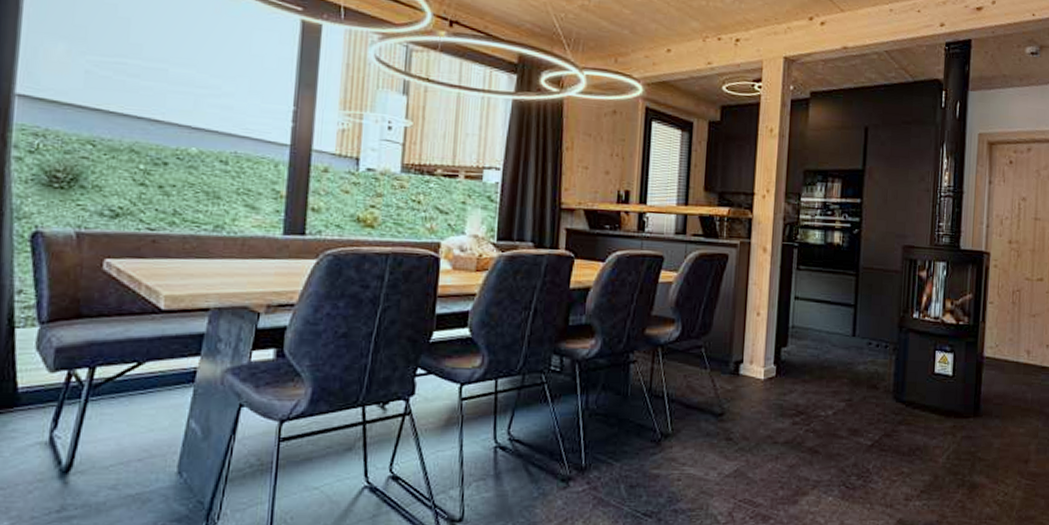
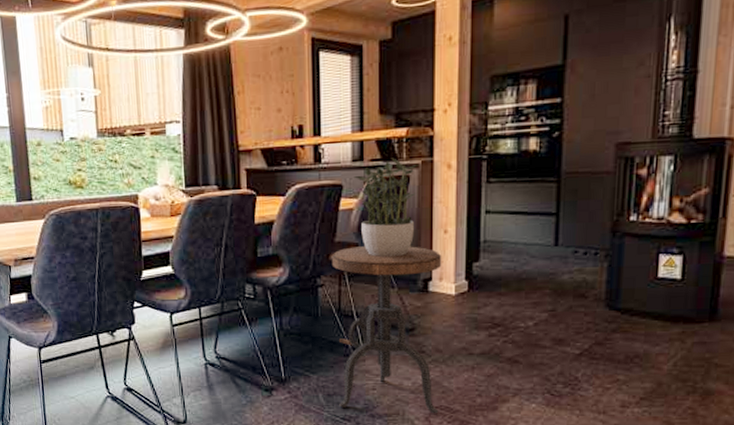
side table: none [641,322,754,508] -> present [331,246,442,414]
potted plant: none [675,235,737,335] -> present [354,158,418,257]

